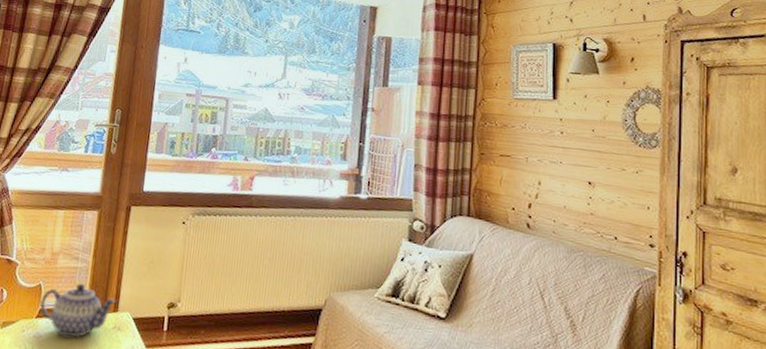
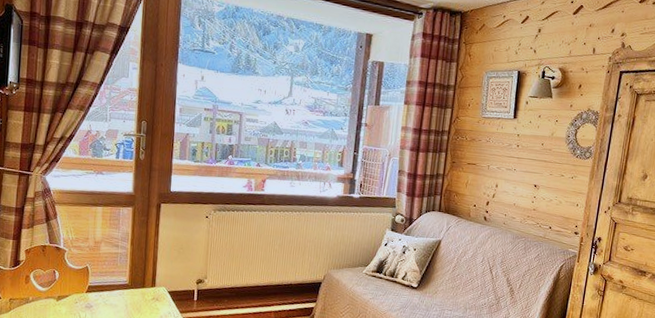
teapot: present [40,283,117,338] -> none [88,265,154,307]

